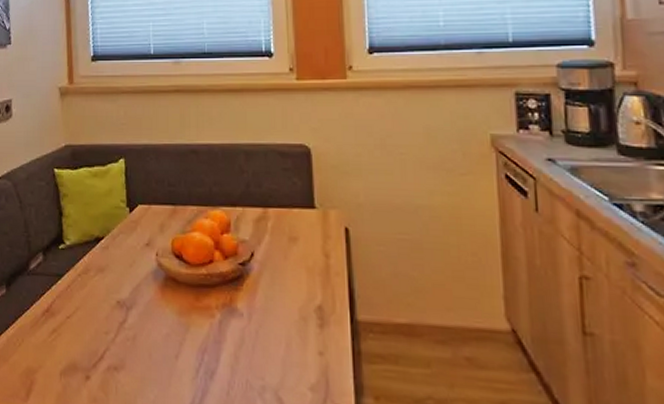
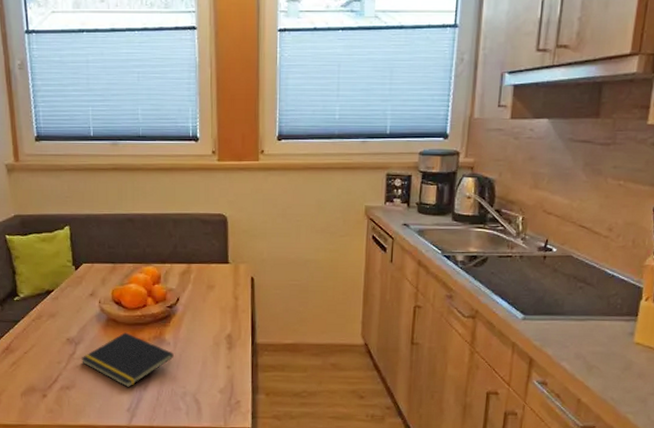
notepad: none [132,296,248,375] -> present [80,332,174,388]

